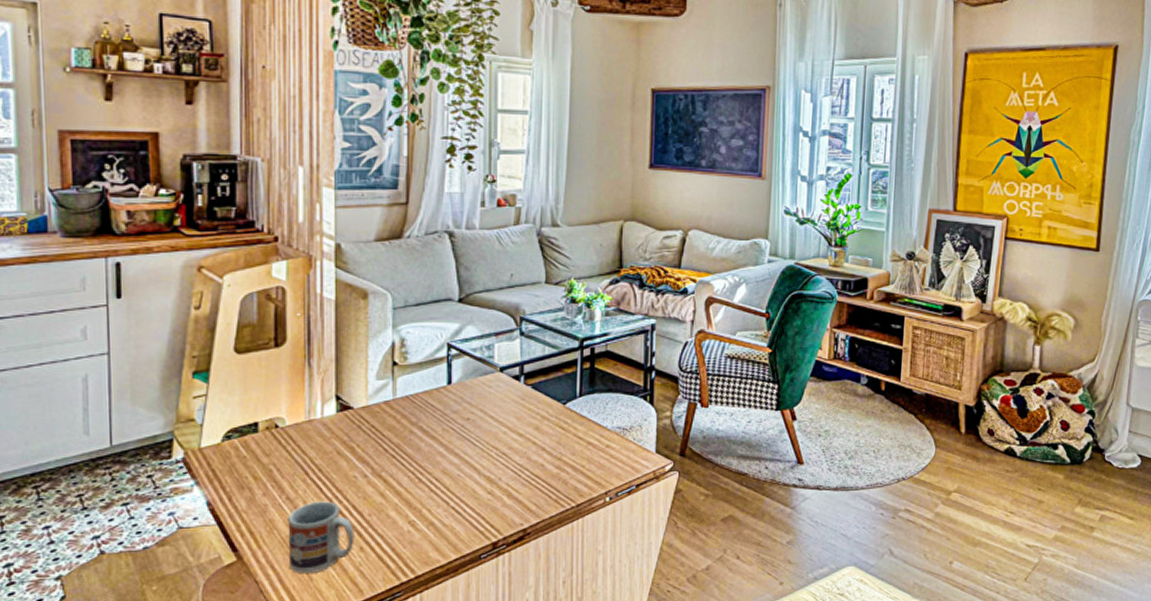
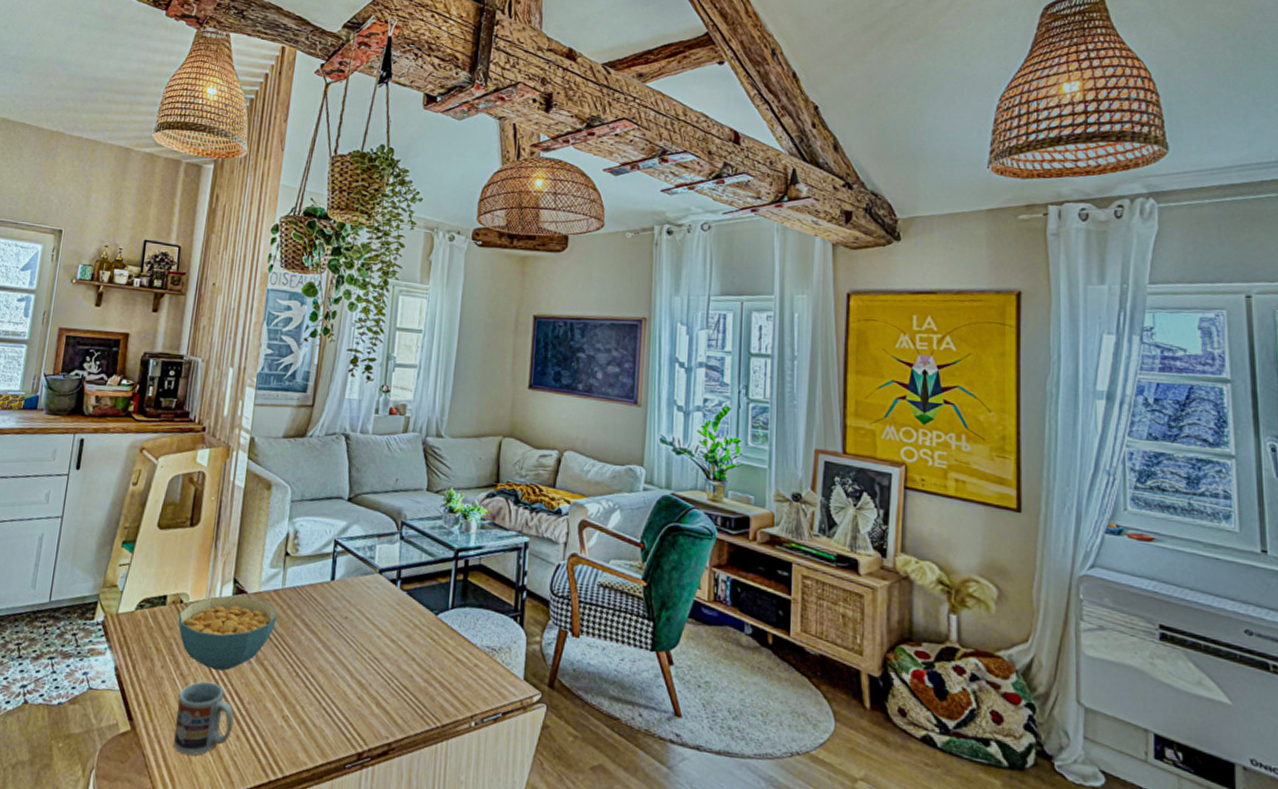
cereal bowl: none [275,412,391,489] -> present [178,595,277,671]

